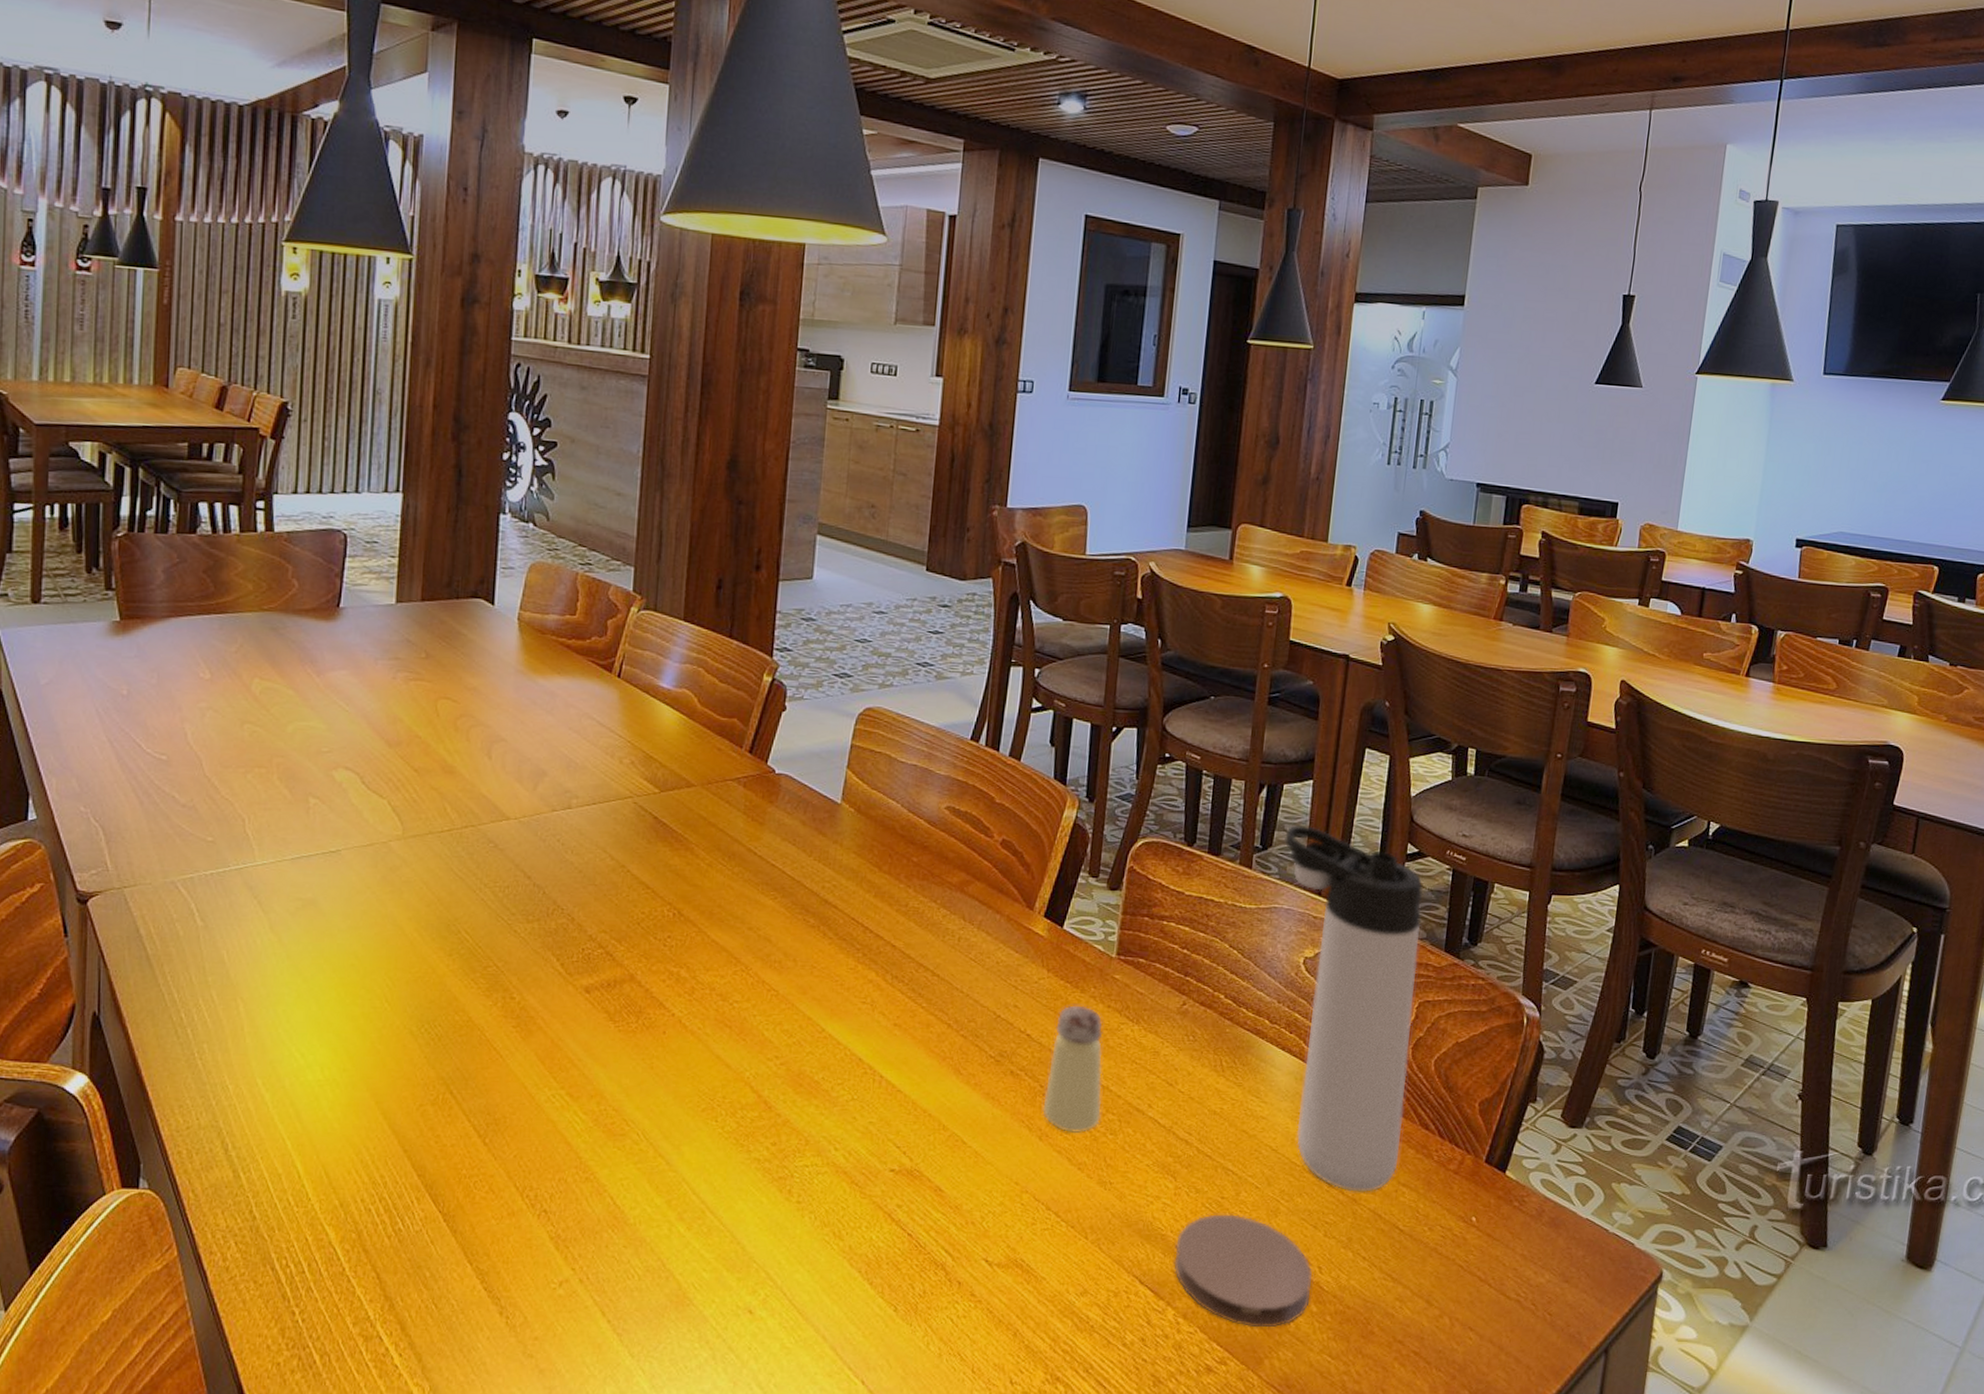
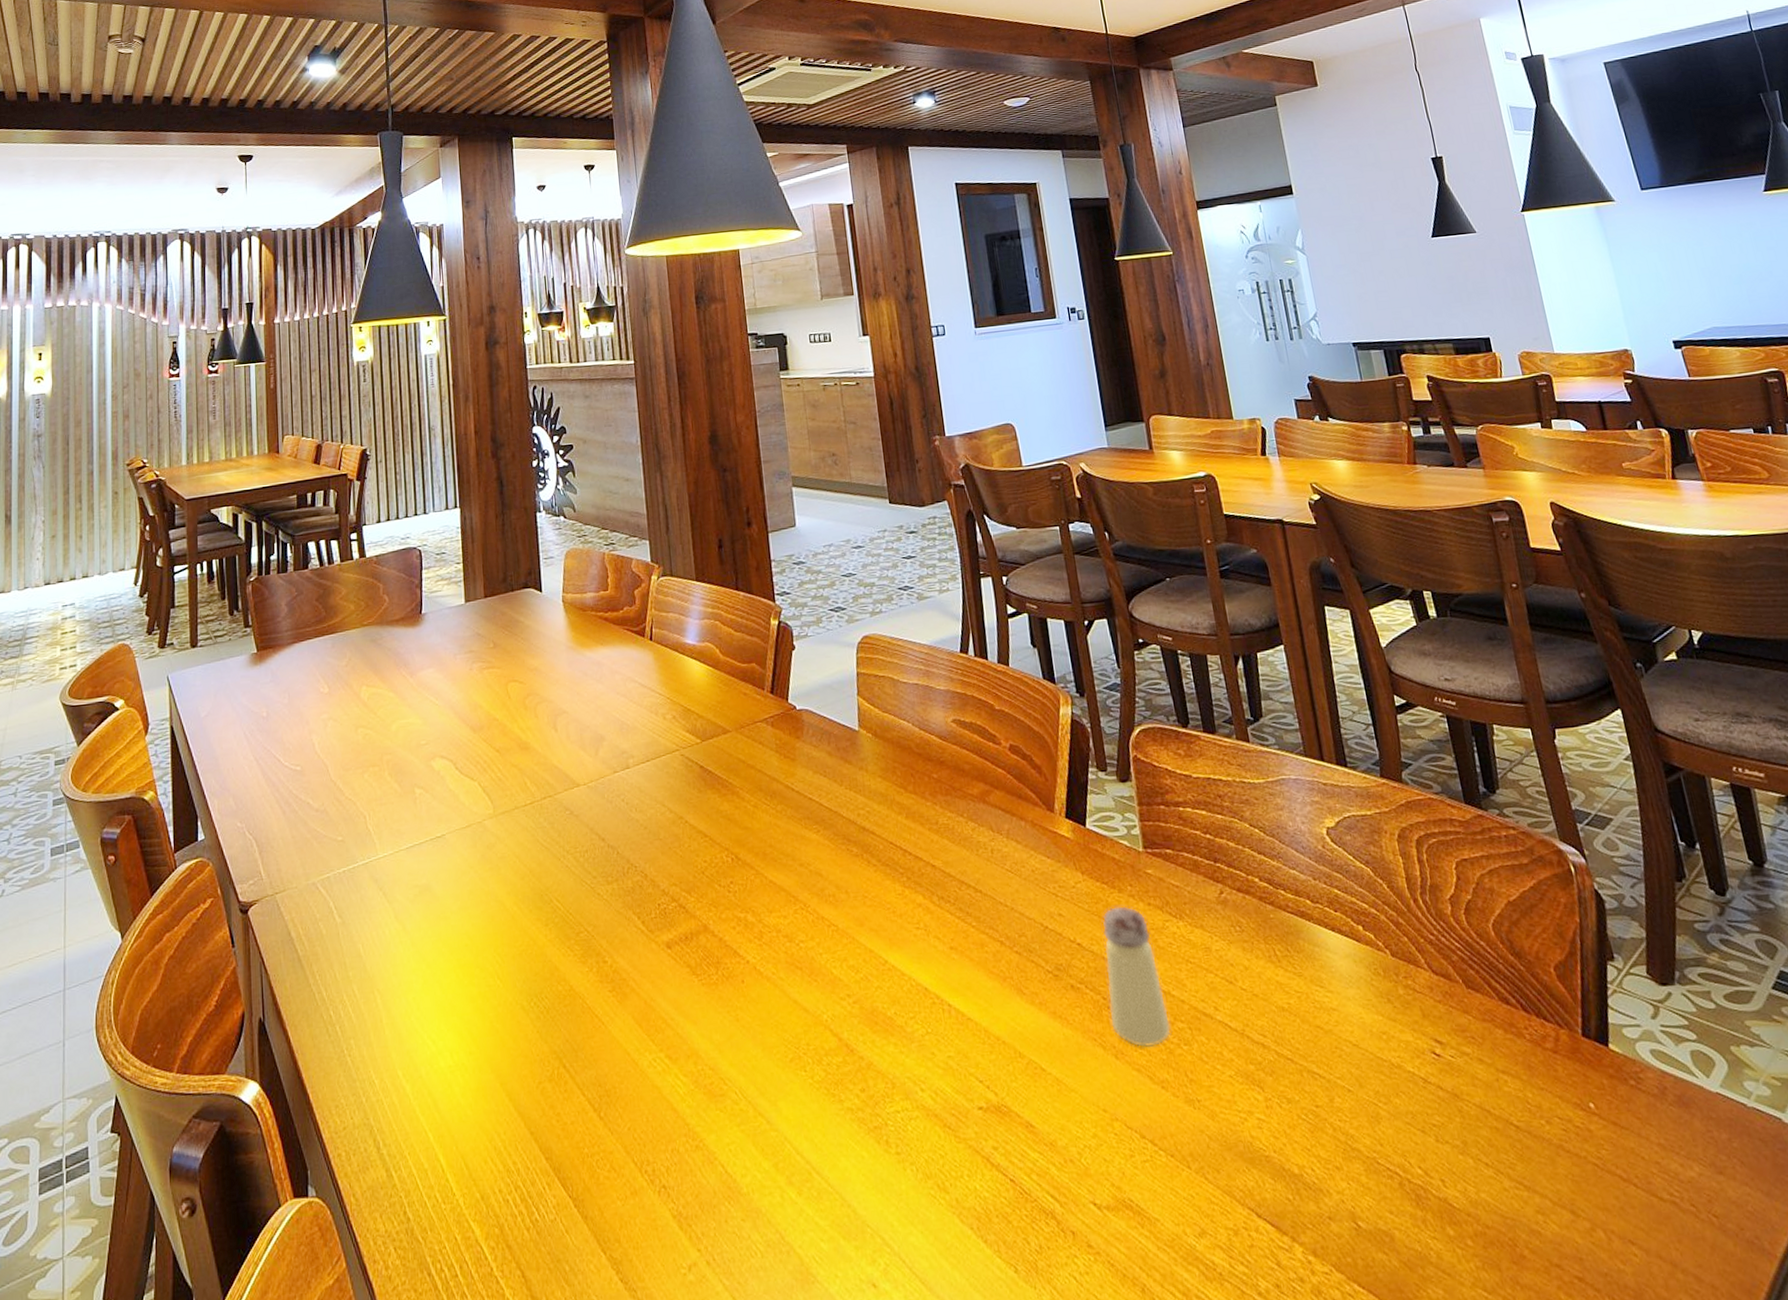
coaster: present [1173,1214,1312,1328] -> none [1282,1125,1444,1261]
thermos bottle: present [1283,824,1423,1192] -> none [1271,690,1490,1086]

